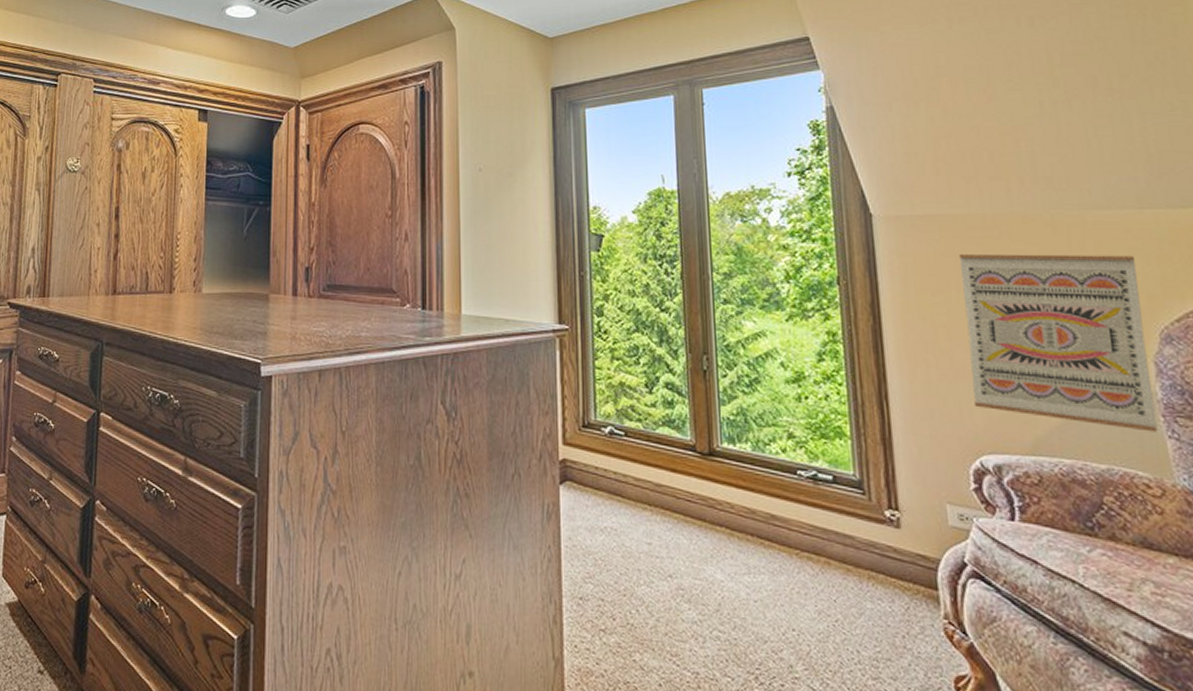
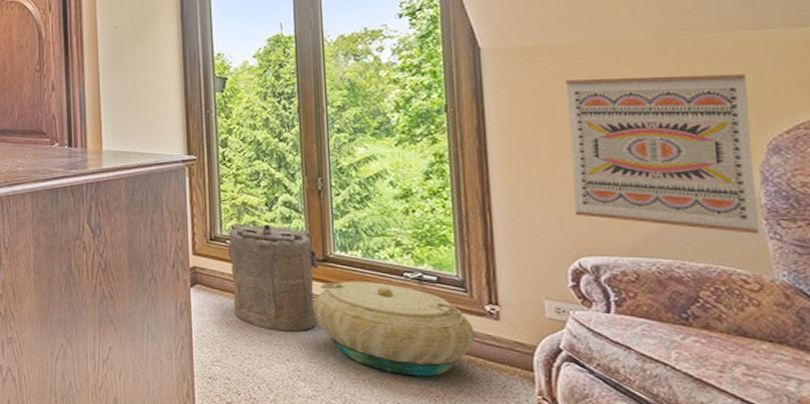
laundry hamper: none [603,406,711,541] -> present [228,222,325,332]
basket: none [697,479,875,597] -> present [312,281,475,377]

